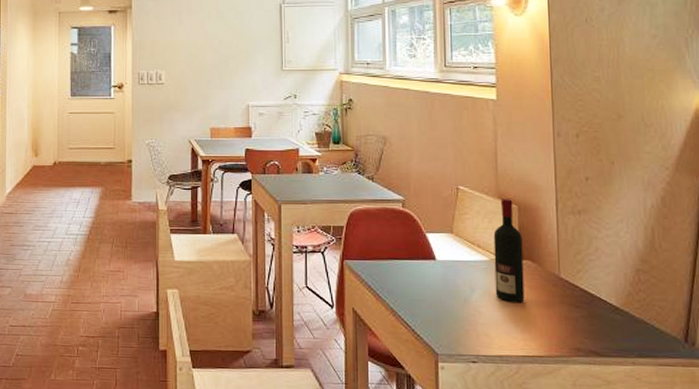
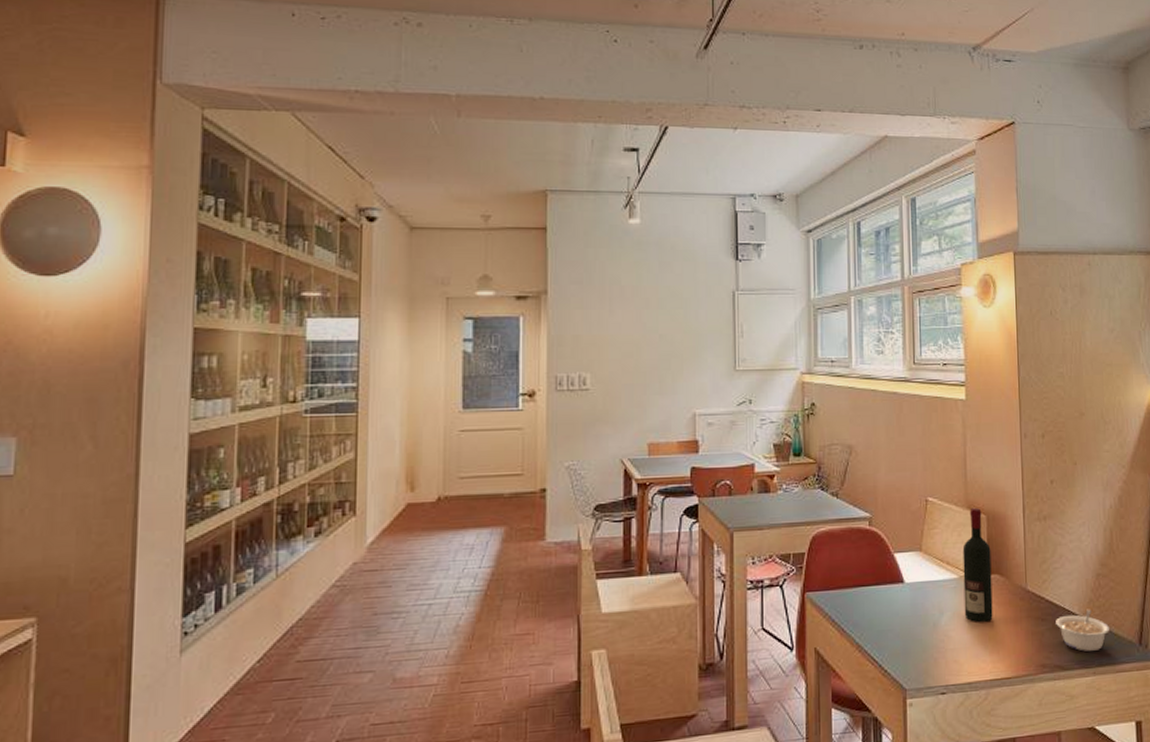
legume: none [591,301,650,343] -> present [1056,609,1109,652]

